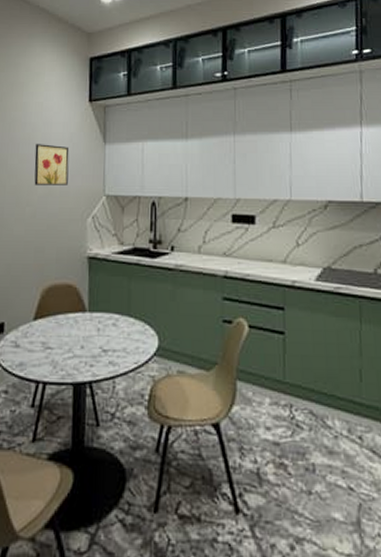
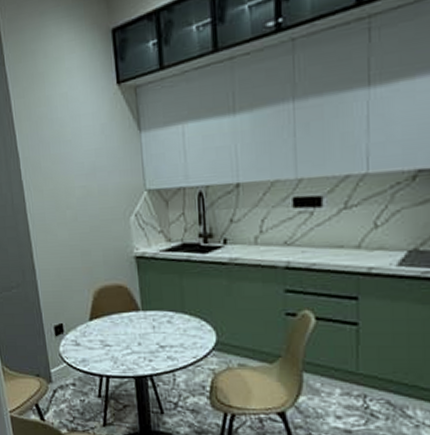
wall art: present [34,144,70,185] -> none [66,140,105,187]

